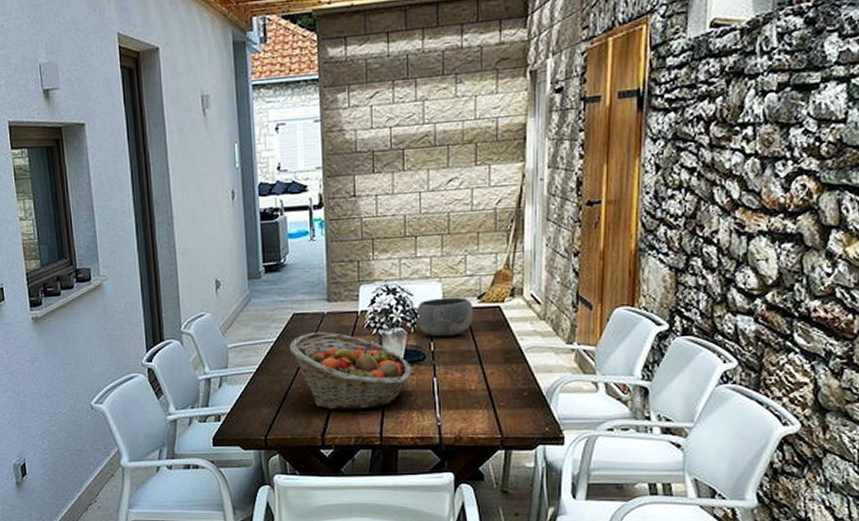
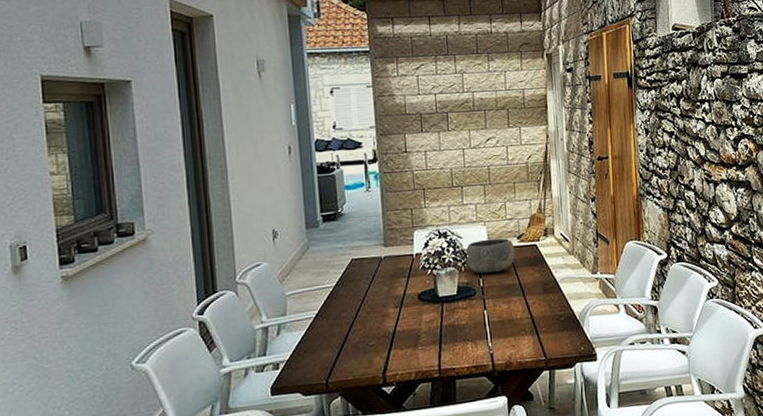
fruit basket: present [289,332,412,410] -> none [348,274,465,348]

